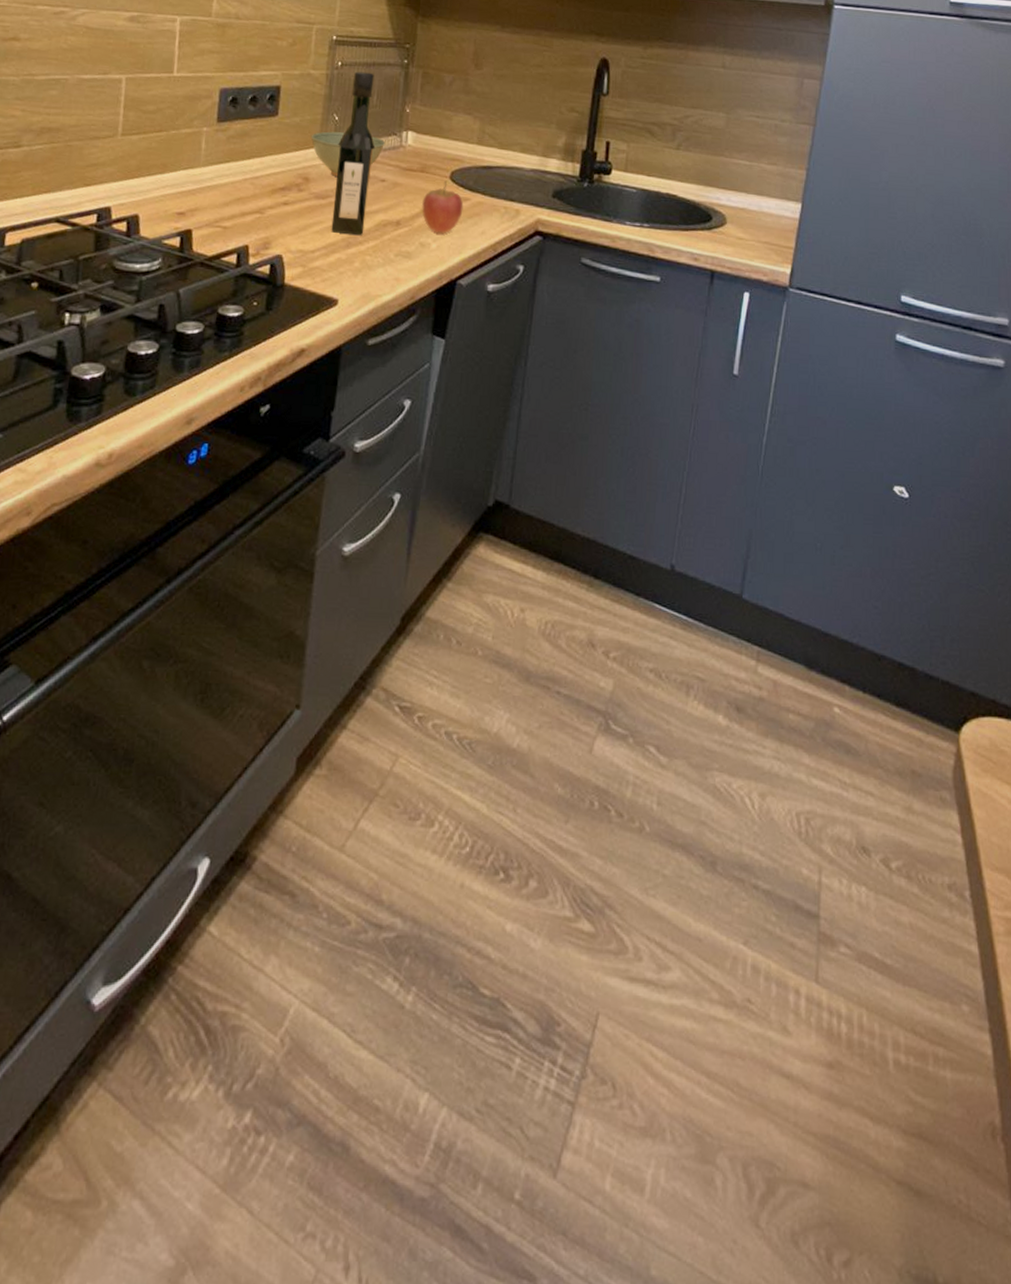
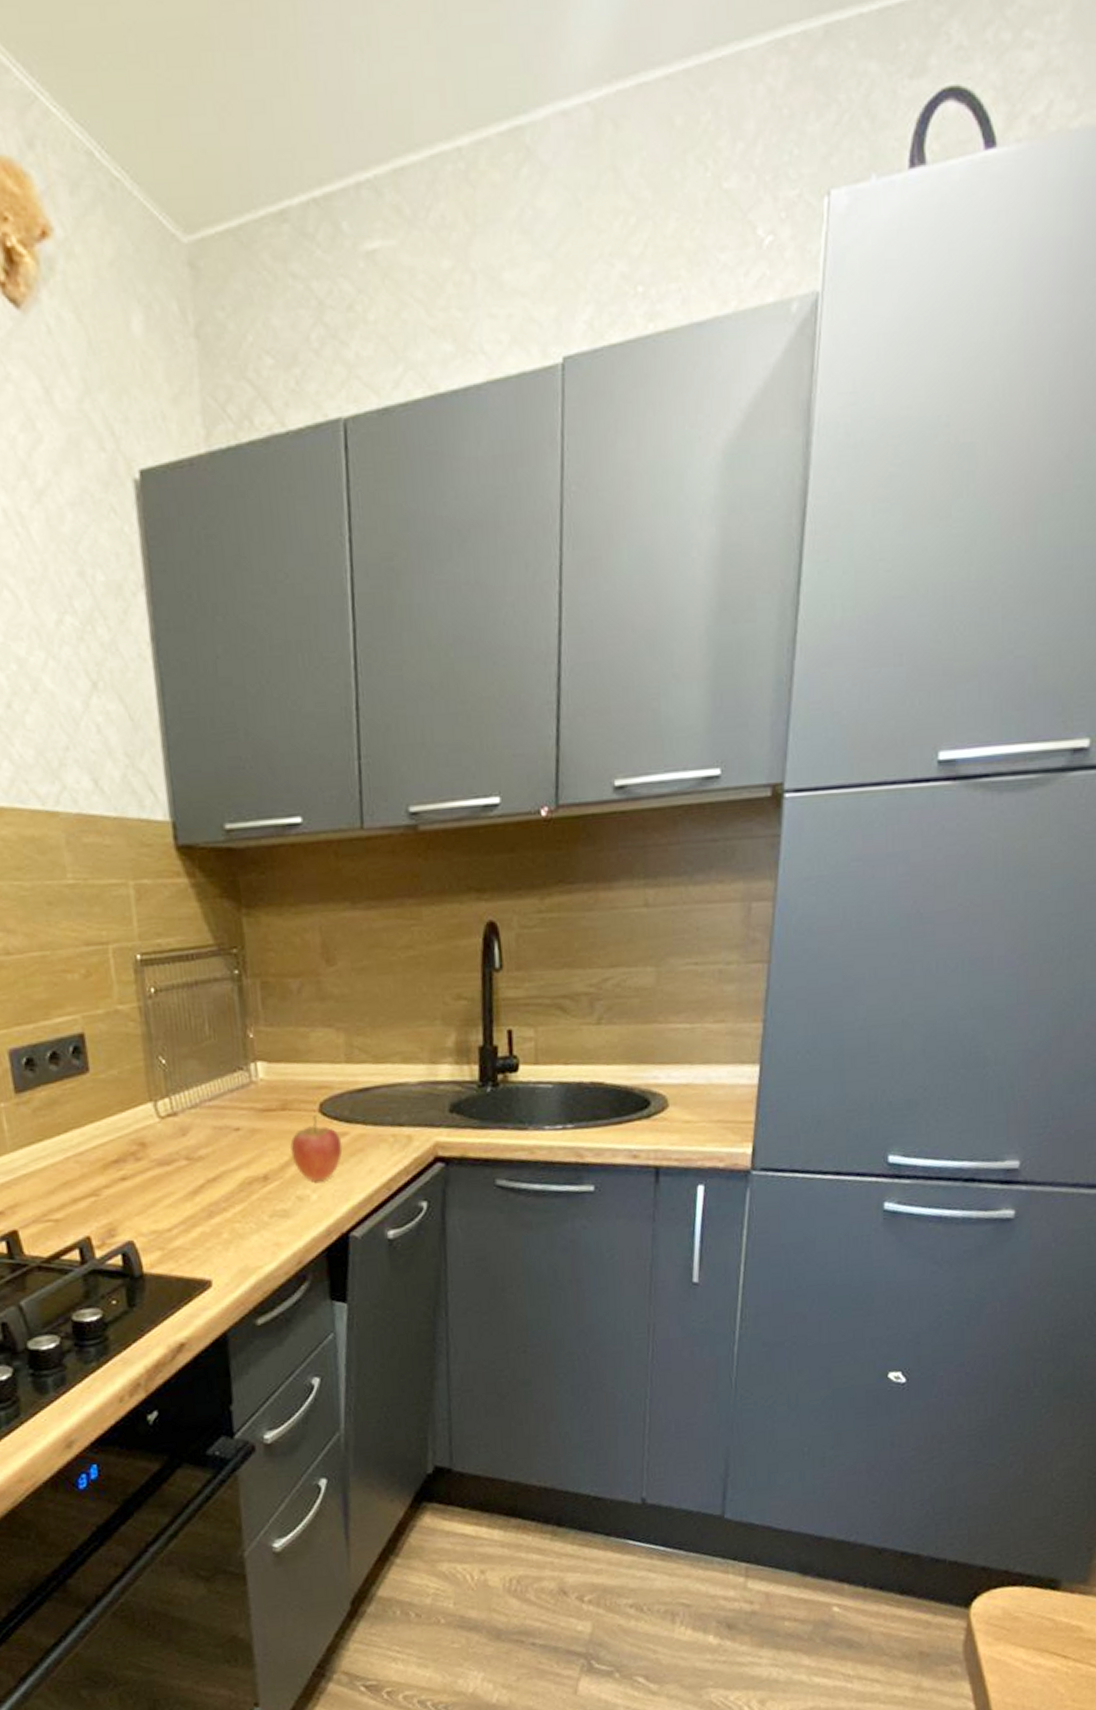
bowl: present [310,131,385,176] -> none [136,1076,230,1135]
bottle: present [331,71,376,235] -> none [172,995,226,1203]

